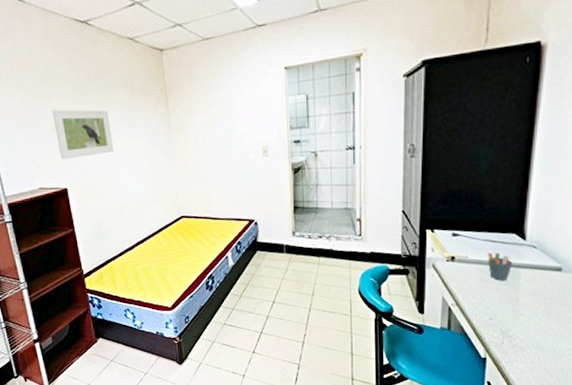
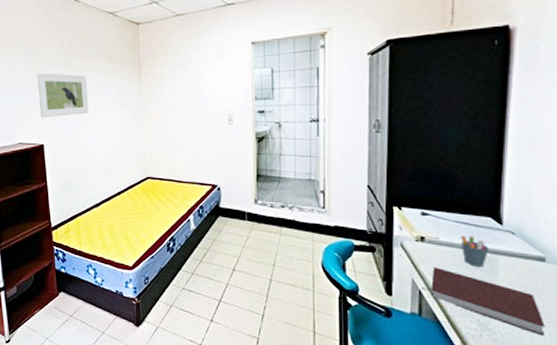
notebook: none [460,284,558,338] -> present [431,267,545,336]

